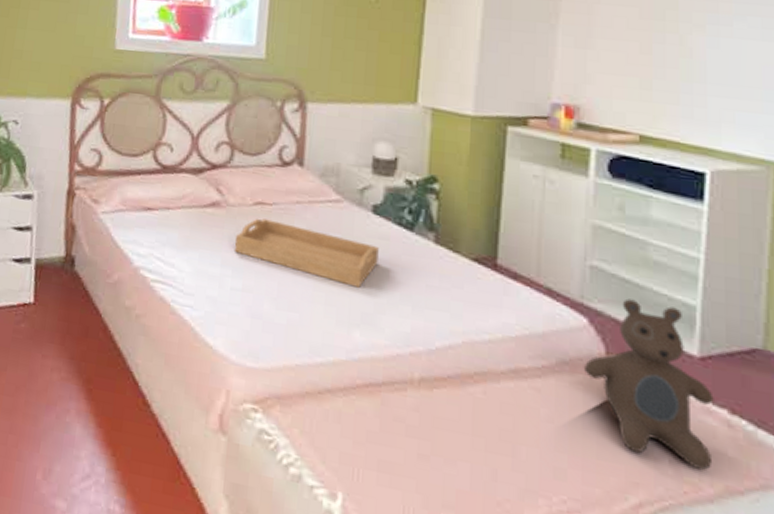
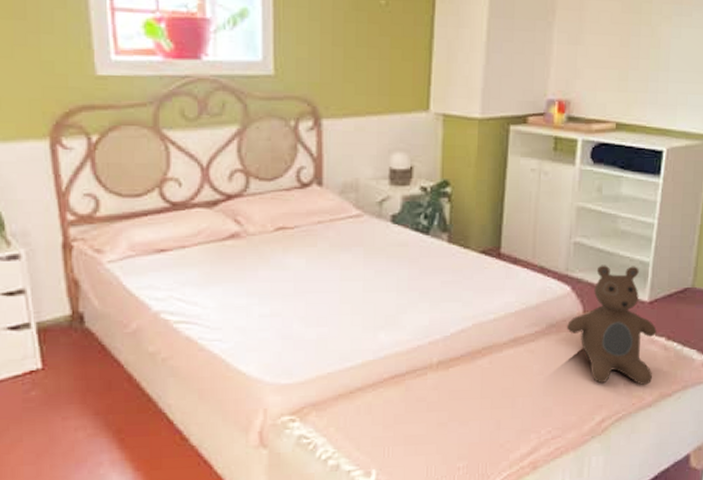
serving tray: present [234,218,379,288] -> none [258,243,399,294]

